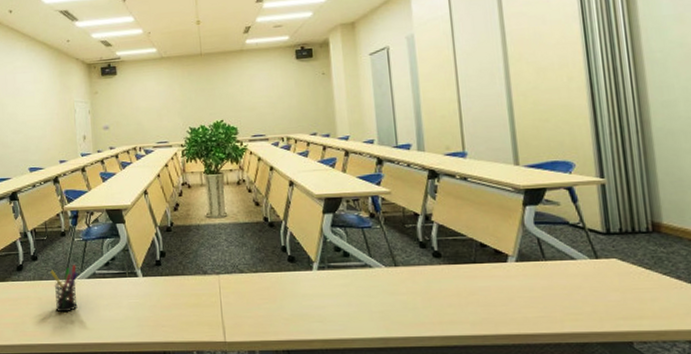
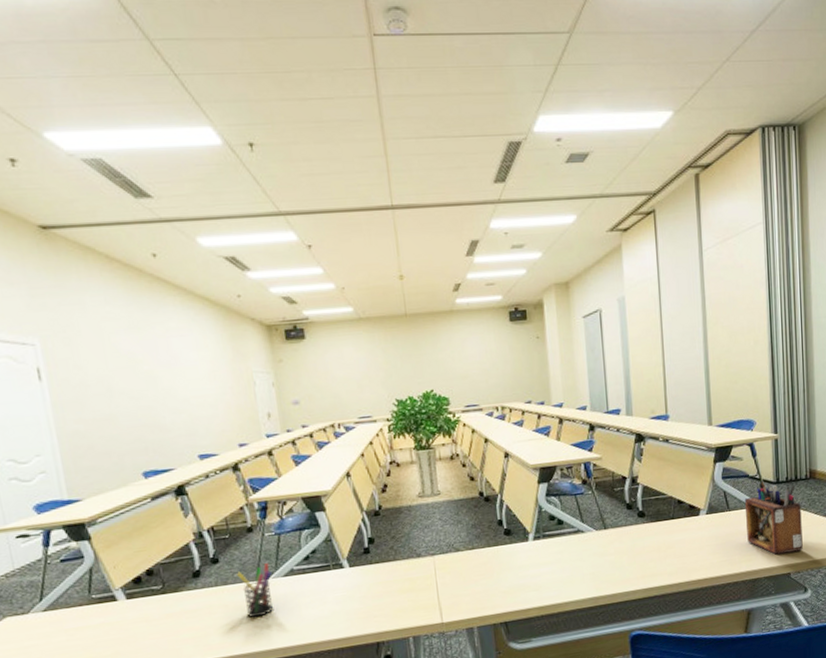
desk organizer: none [564,230,649,318] -> present [744,480,803,555]

